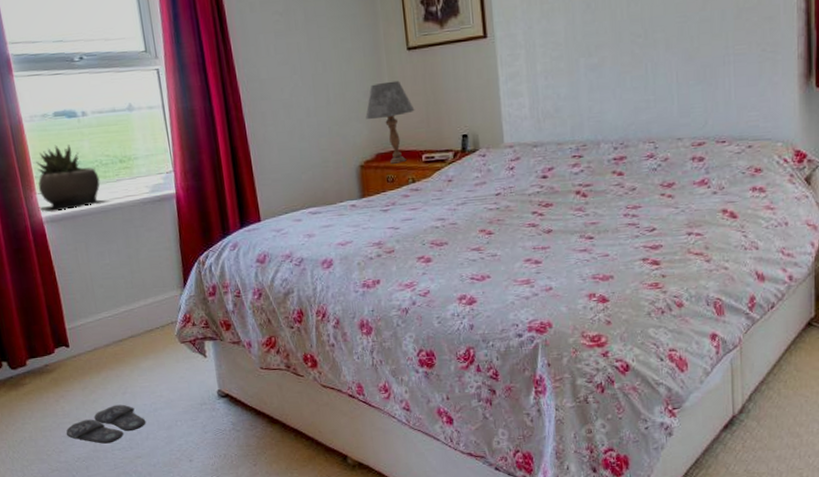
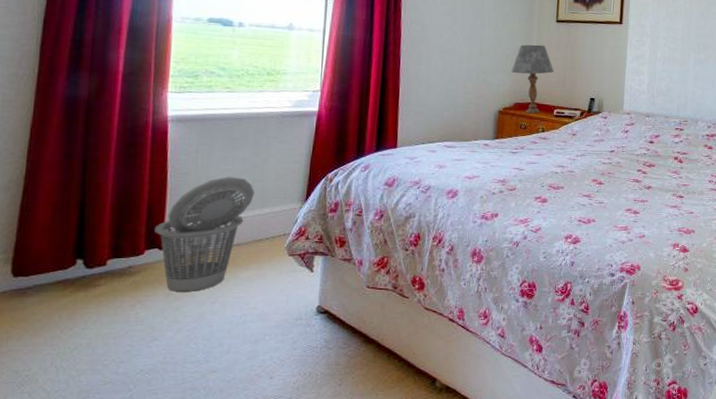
succulent plant: present [36,145,111,213] -> none [165,48,248,113]
laundry basket: none [57,270,137,386] -> present [155,176,256,293]
slippers: present [66,404,146,444] -> none [134,314,231,355]

